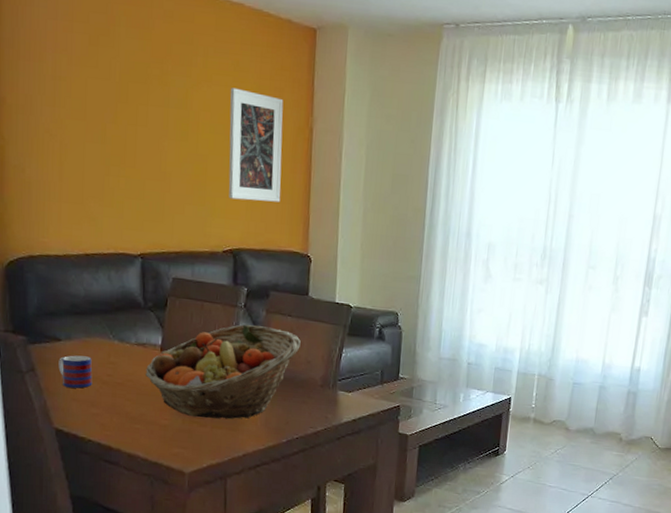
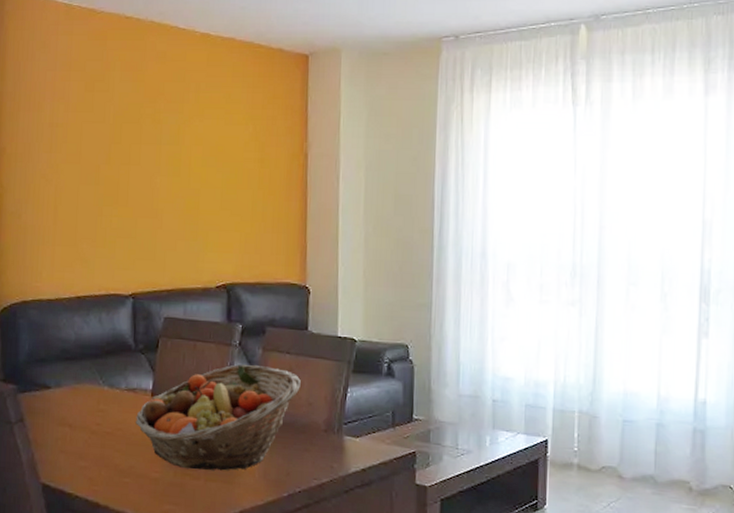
mug: present [58,355,93,389] -> none [47,403,82,439]
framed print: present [228,88,284,202] -> none [221,120,277,232]

